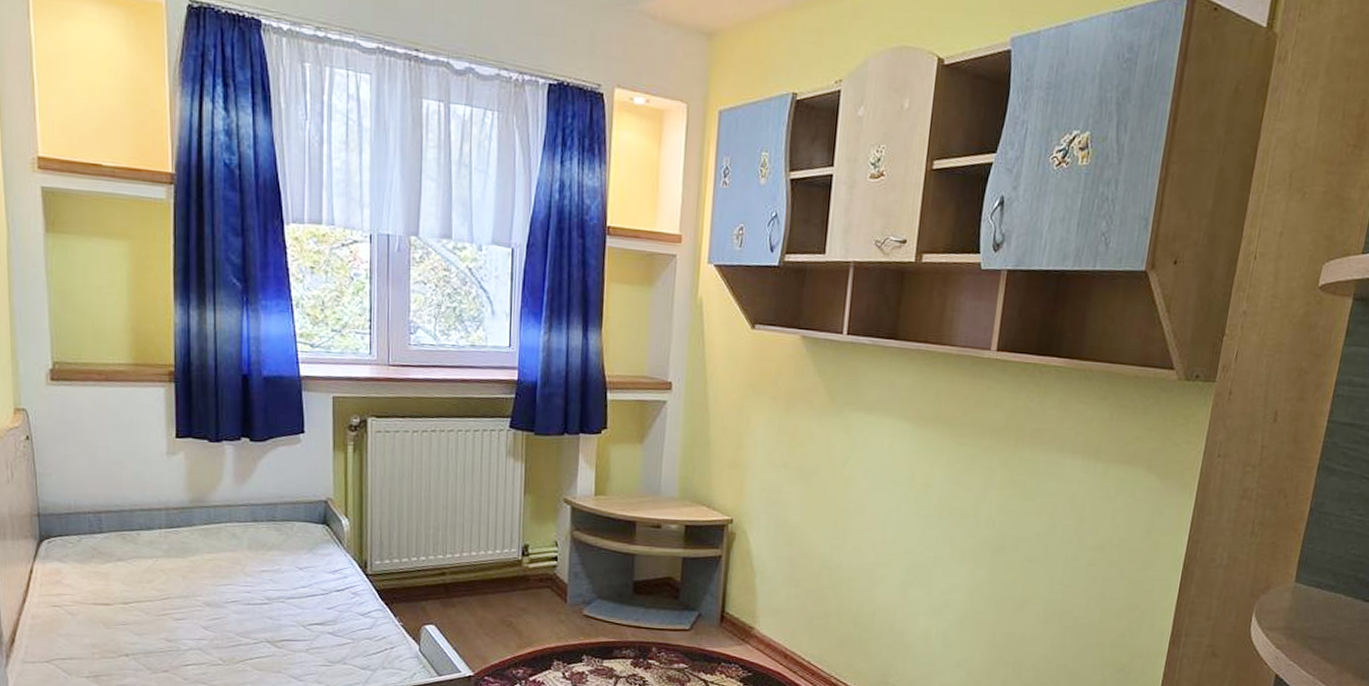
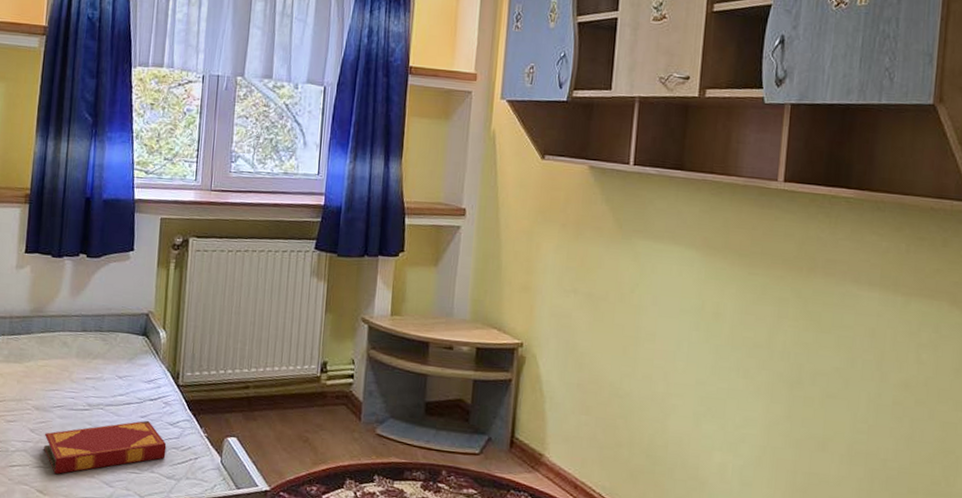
hardback book: none [219,611,359,672] -> present [44,420,167,475]

